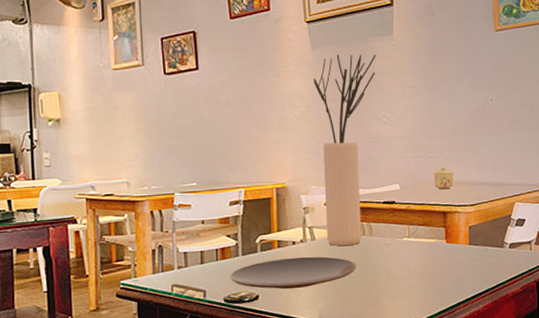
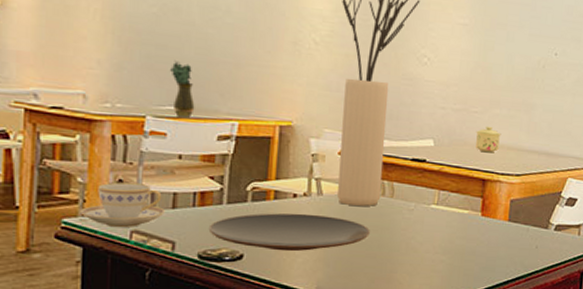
teacup: none [133,247,197,284] -> present [80,182,166,228]
vase: none [189,147,210,191] -> present [170,61,195,118]

